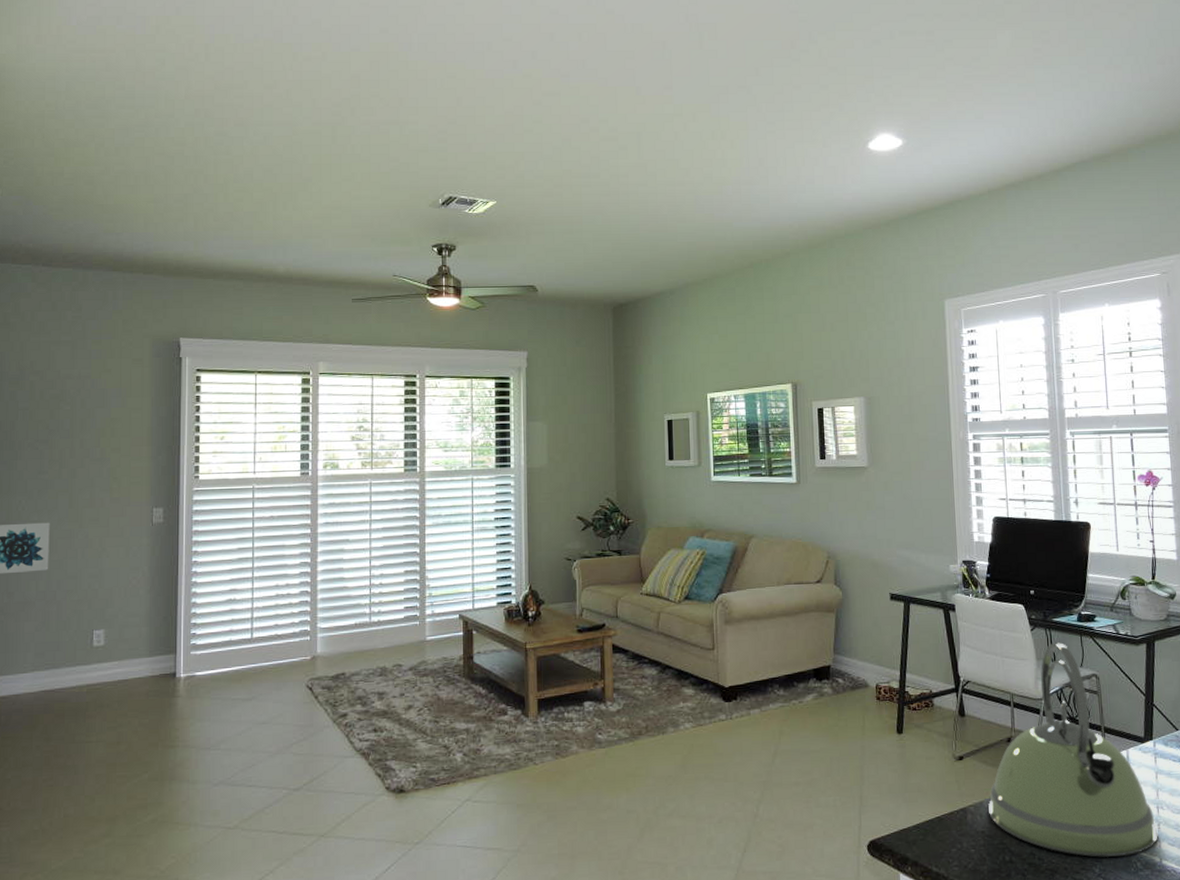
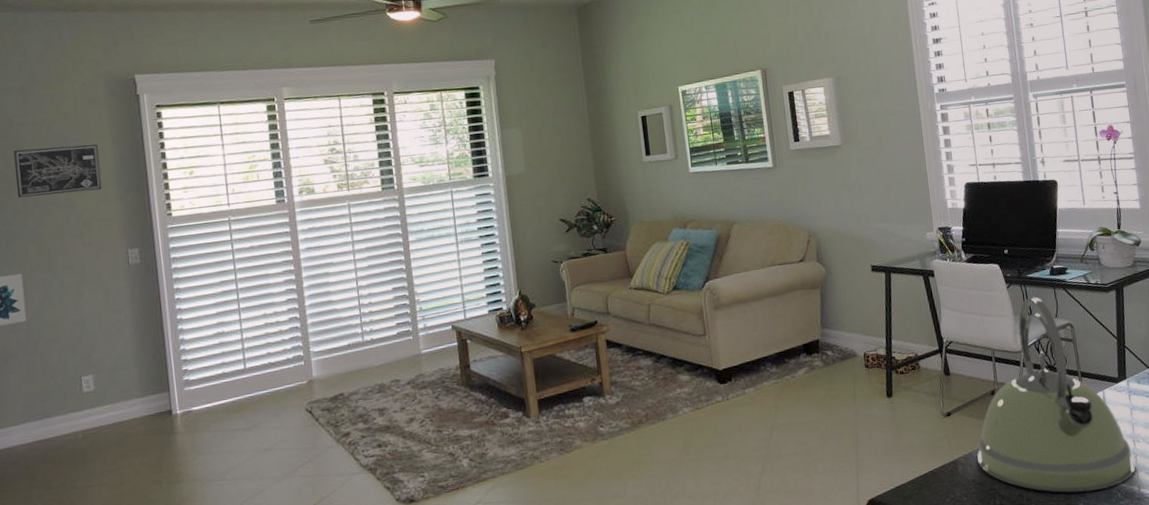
wall art: none [55,401,136,448] -> present [14,144,102,198]

